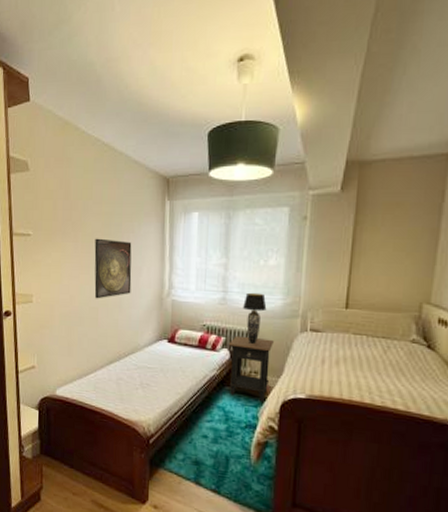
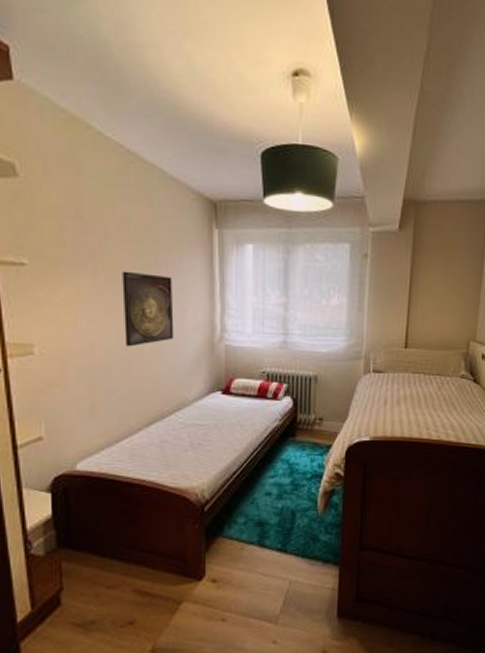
side table: present [228,335,274,403] -> none [291,381,338,450]
table lamp: present [243,292,267,344] -> none [306,334,330,389]

